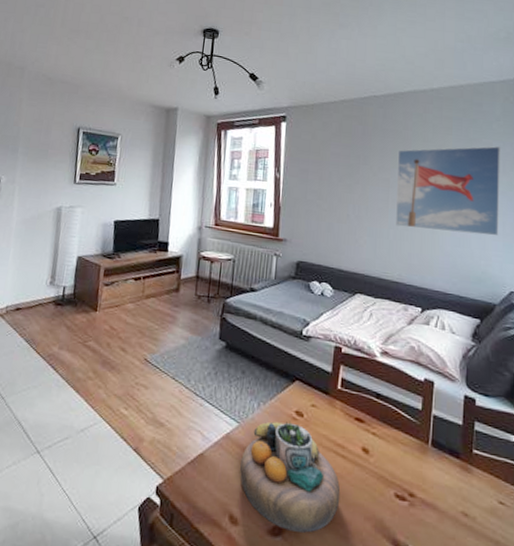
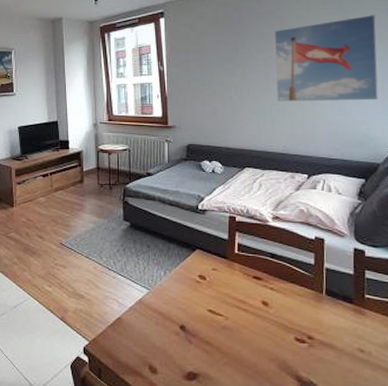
decorative bowl: present [240,421,341,533] -> none [154,284,246,376]

